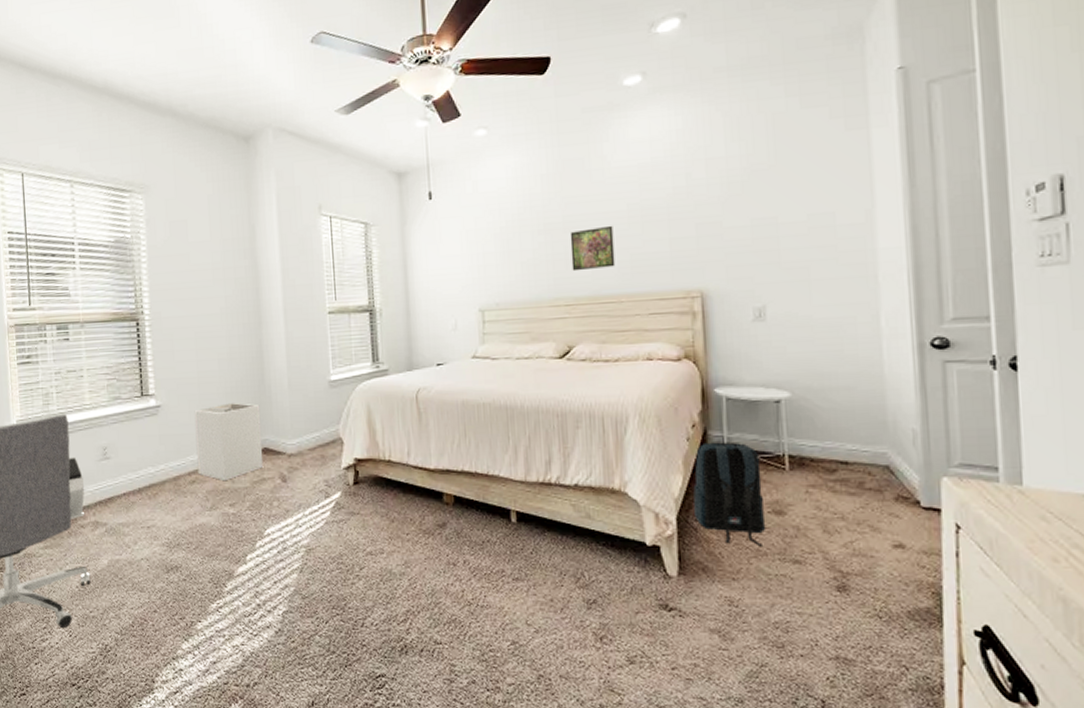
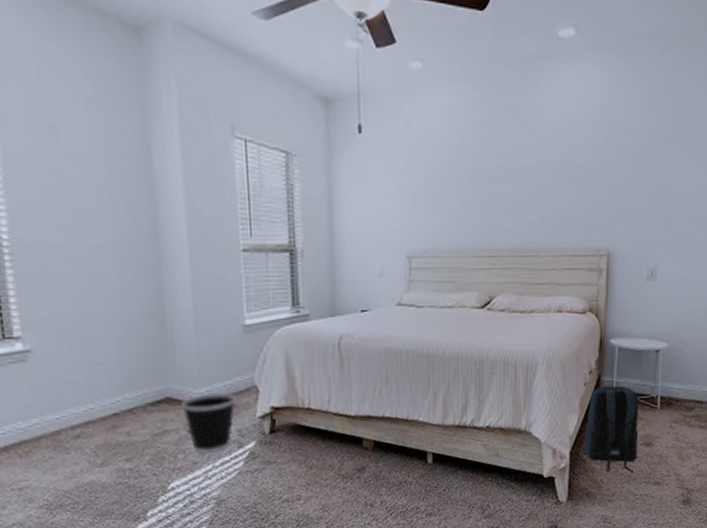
laundry hamper: present [194,403,264,481] -> none [76,348,166,435]
wastebasket: none [277,444,323,503] -> present [182,393,236,454]
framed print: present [570,225,616,272] -> none [498,180,538,223]

